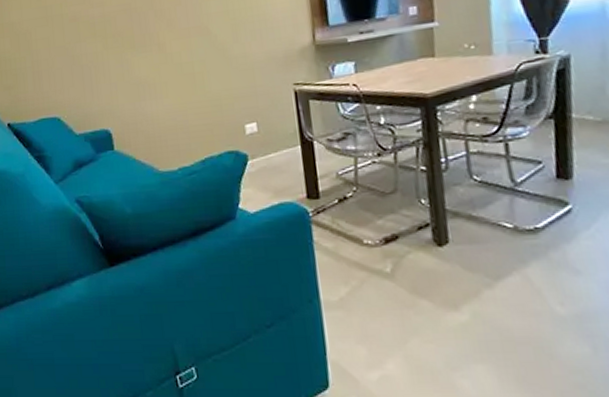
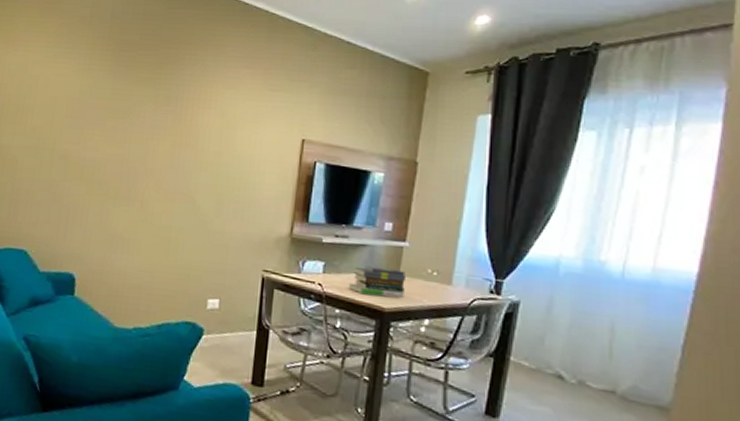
books: none [384,51,445,86] -> present [348,266,405,298]

